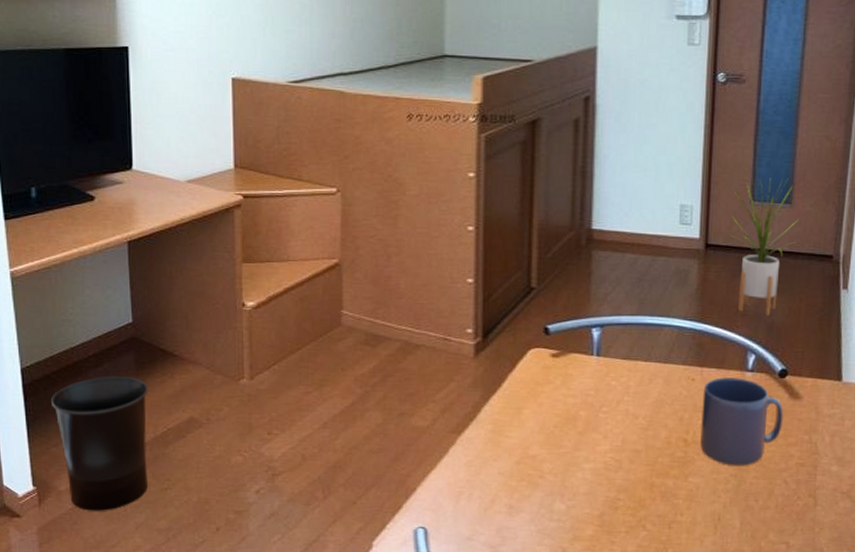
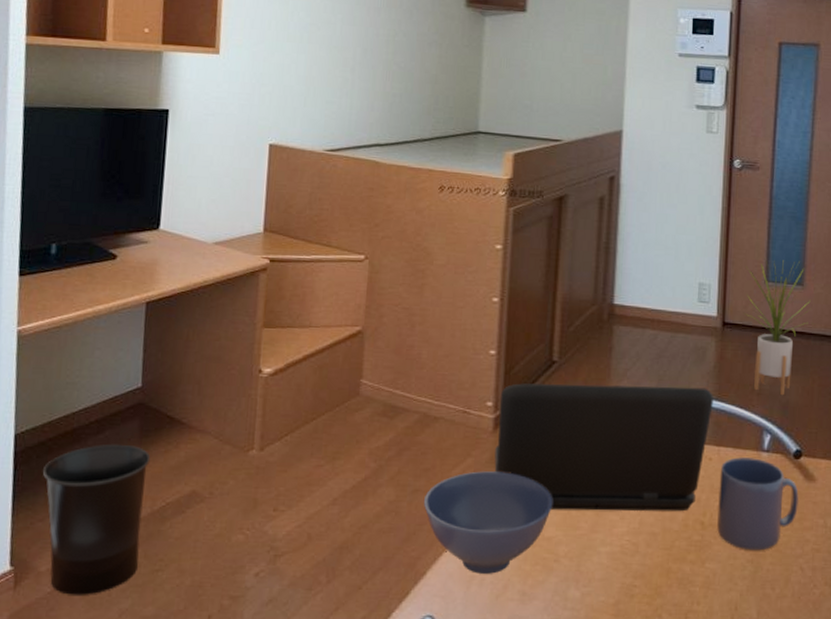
bowl: none [409,395,536,489] -> present [423,471,553,574]
laptop: none [477,309,696,430] -> present [494,383,713,512]

